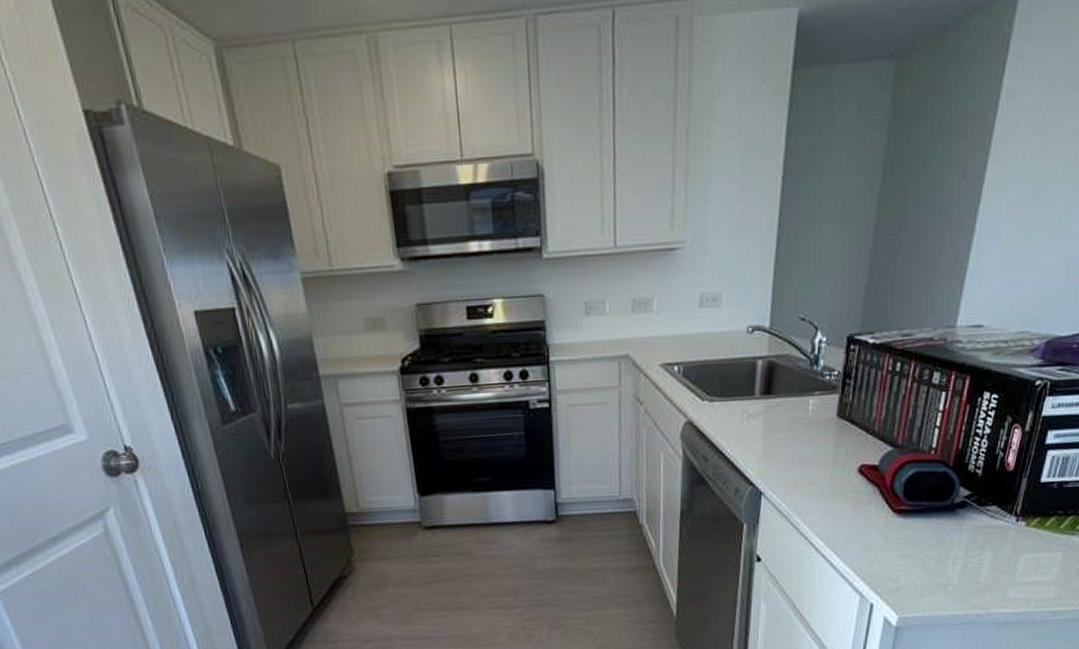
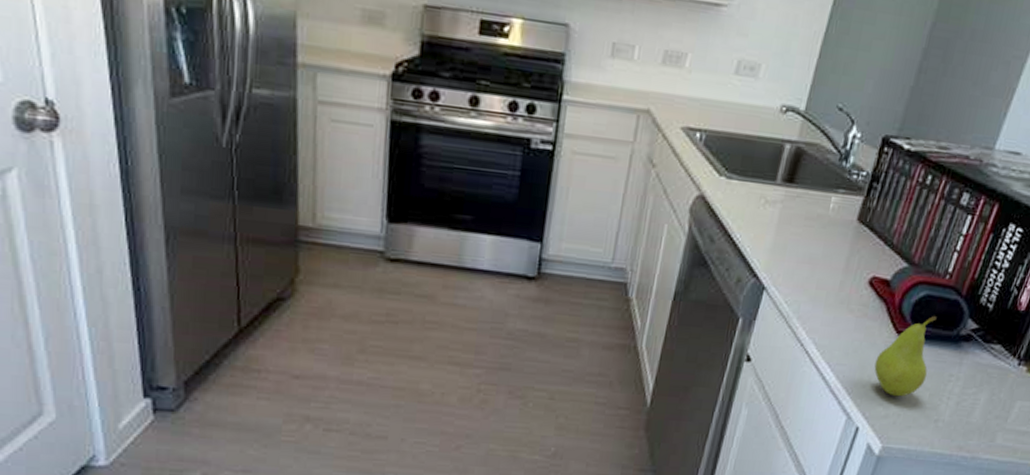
fruit: none [878,490,929,570] -> present [874,316,937,397]

